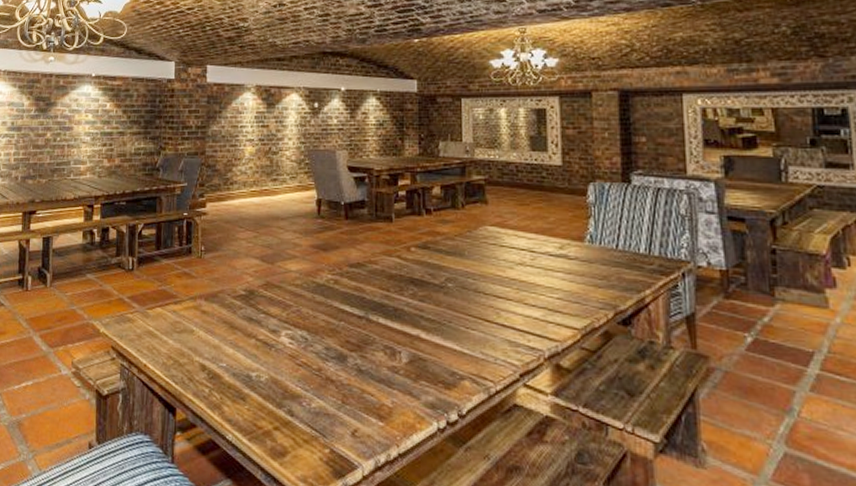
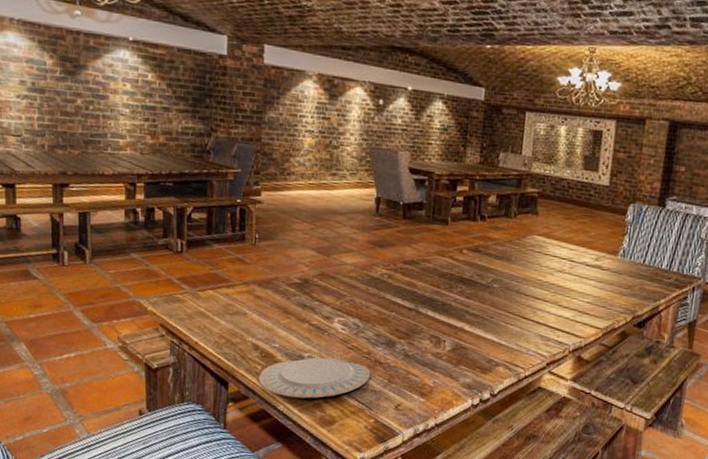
plate: none [206,376,323,425] -> present [258,357,371,399]

